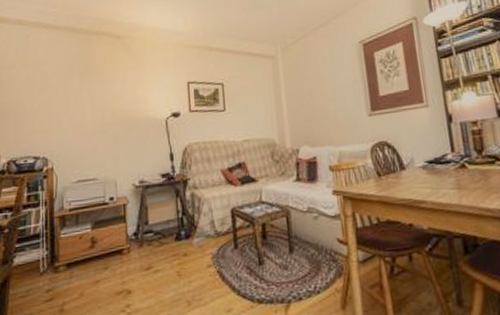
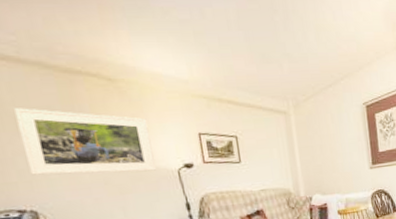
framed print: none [46,66,148,125] -> present [14,108,157,175]

